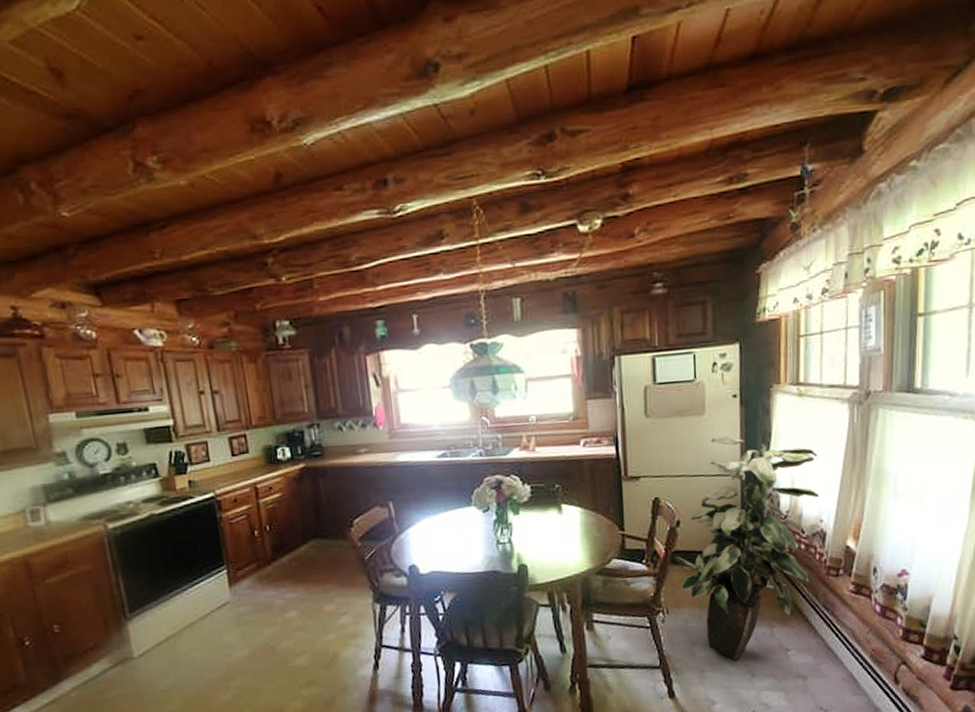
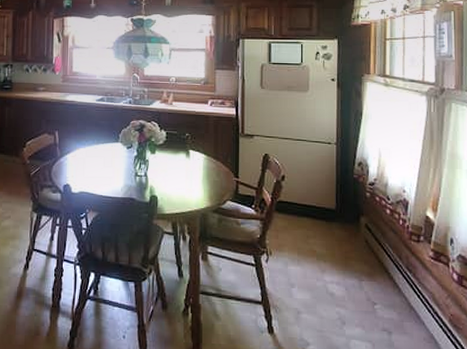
indoor plant: present [674,435,819,661] -> none [278,110,402,307]

